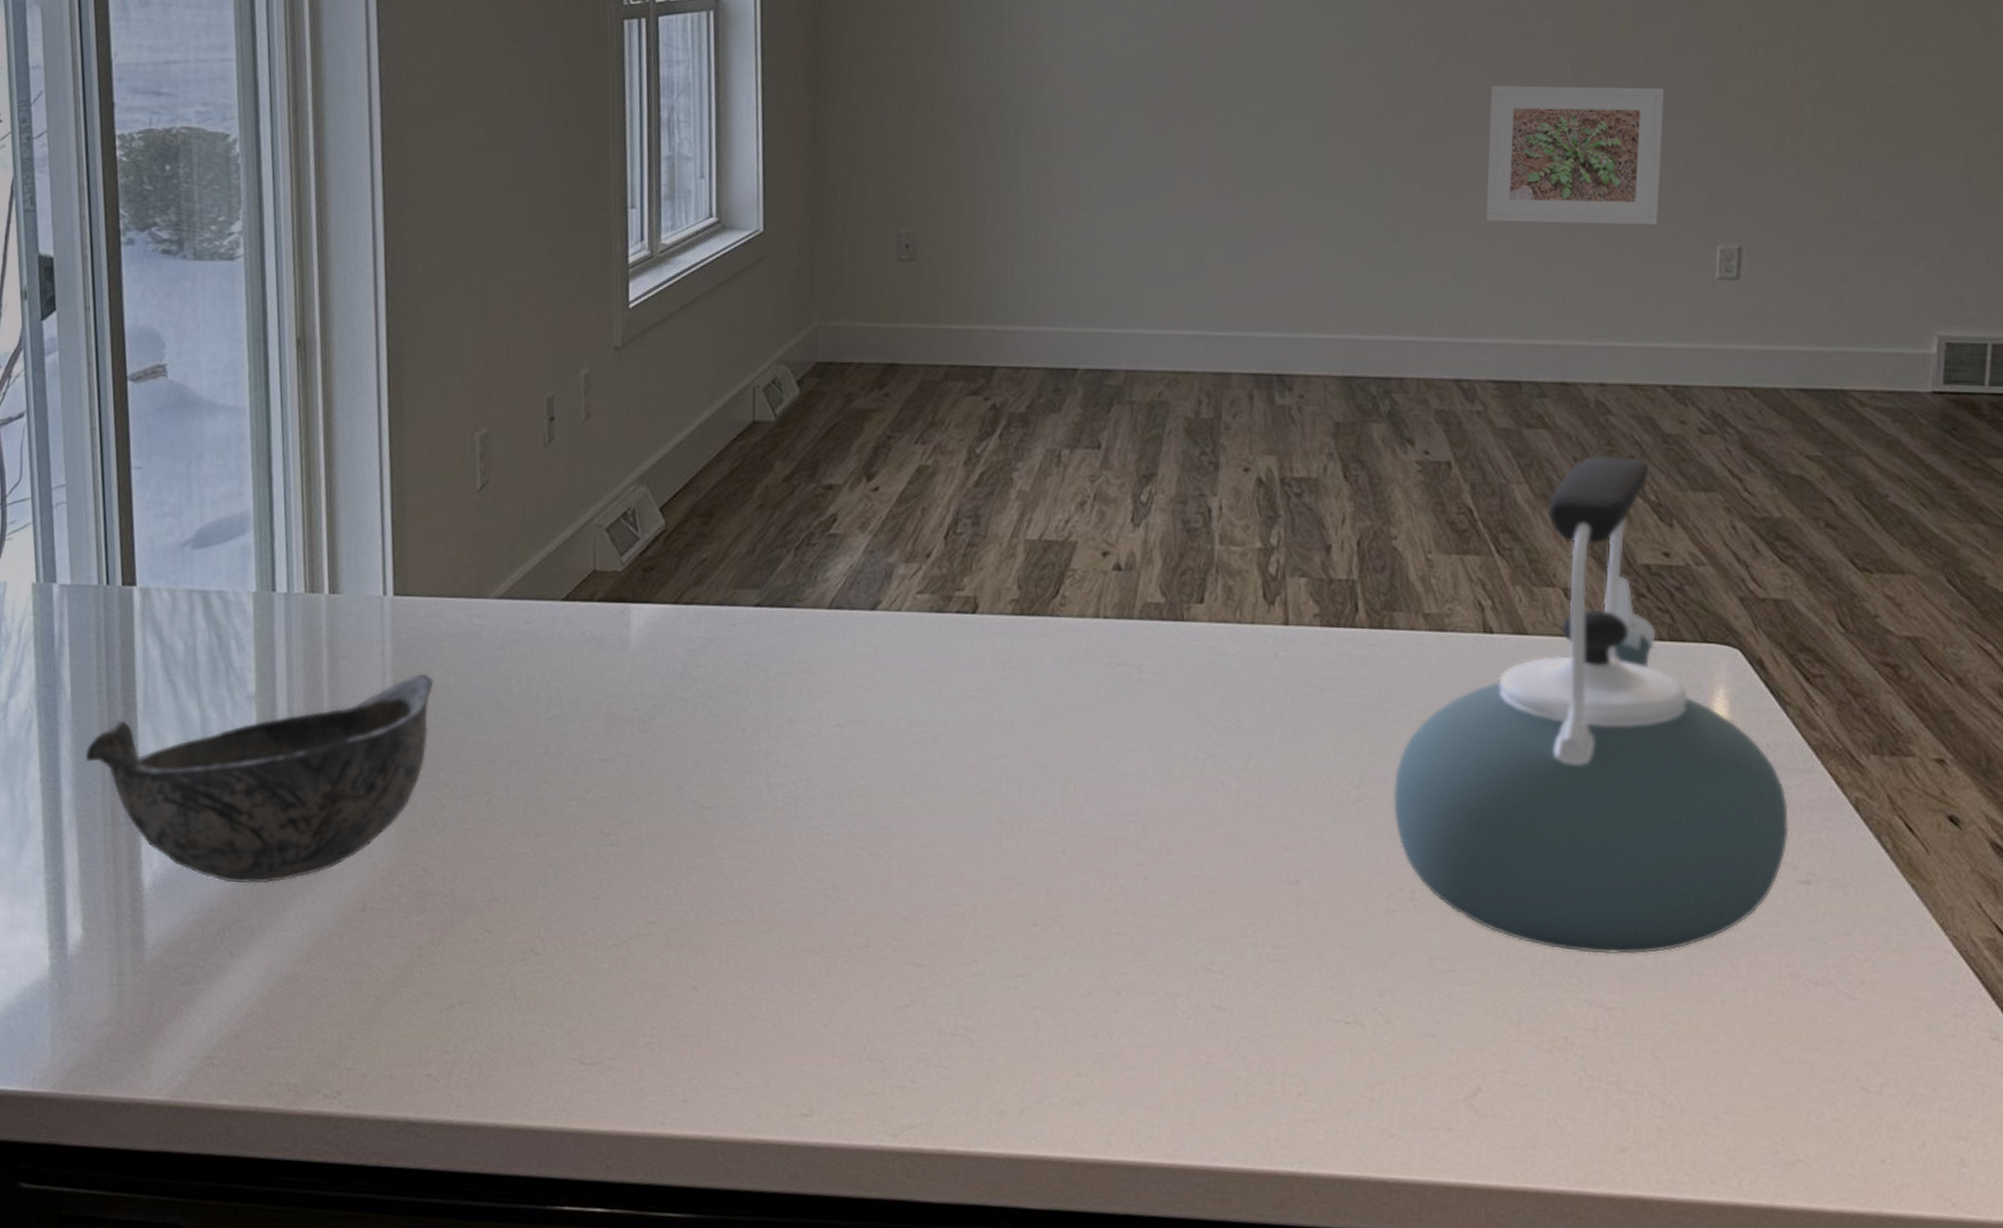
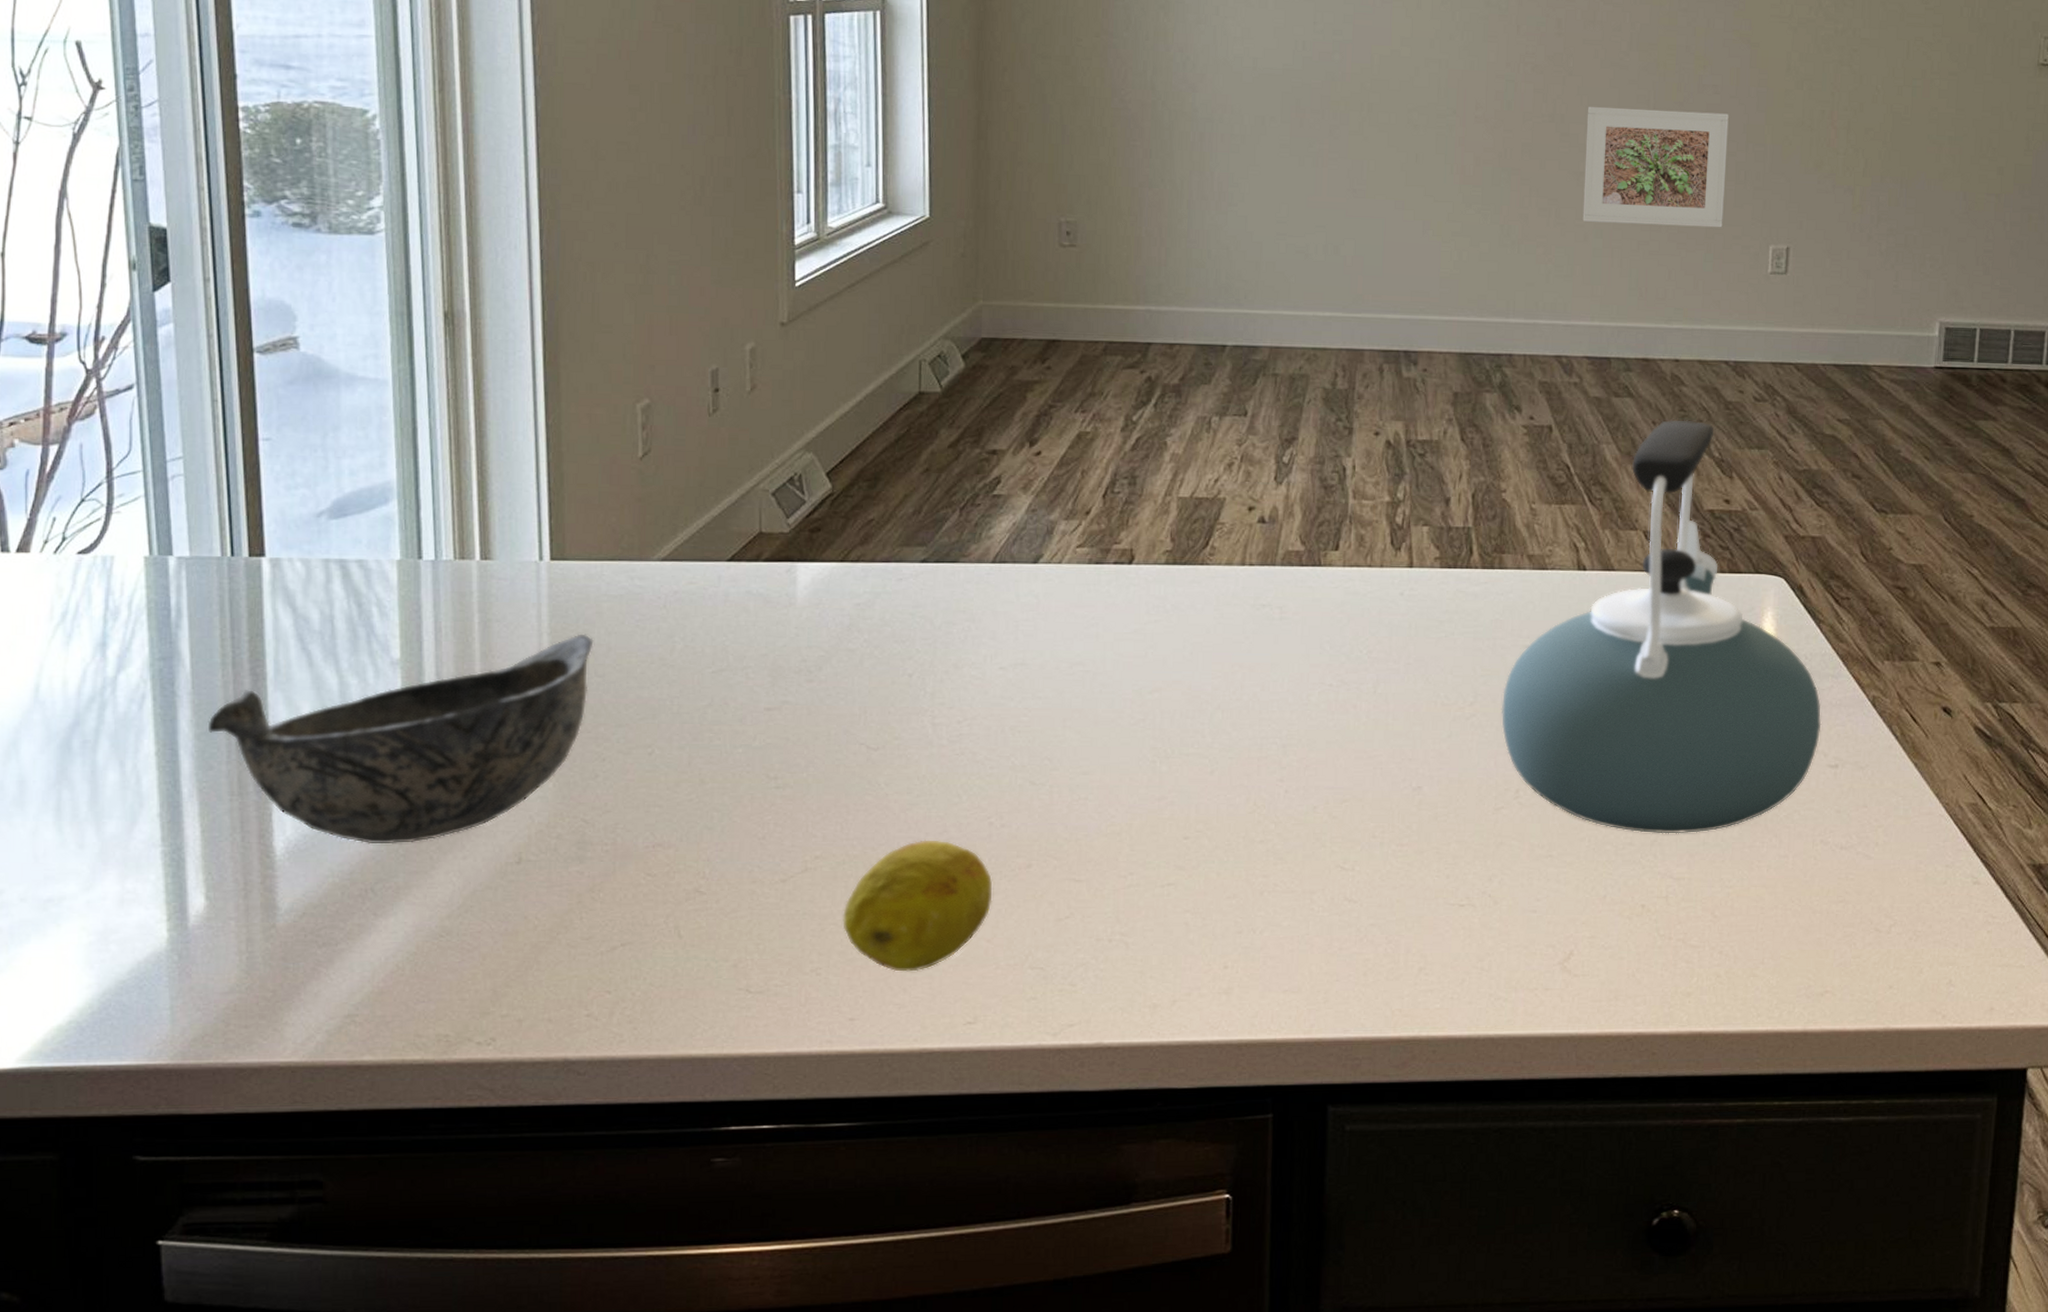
fruit: none [676,909,830,1054] -> present [843,840,993,972]

